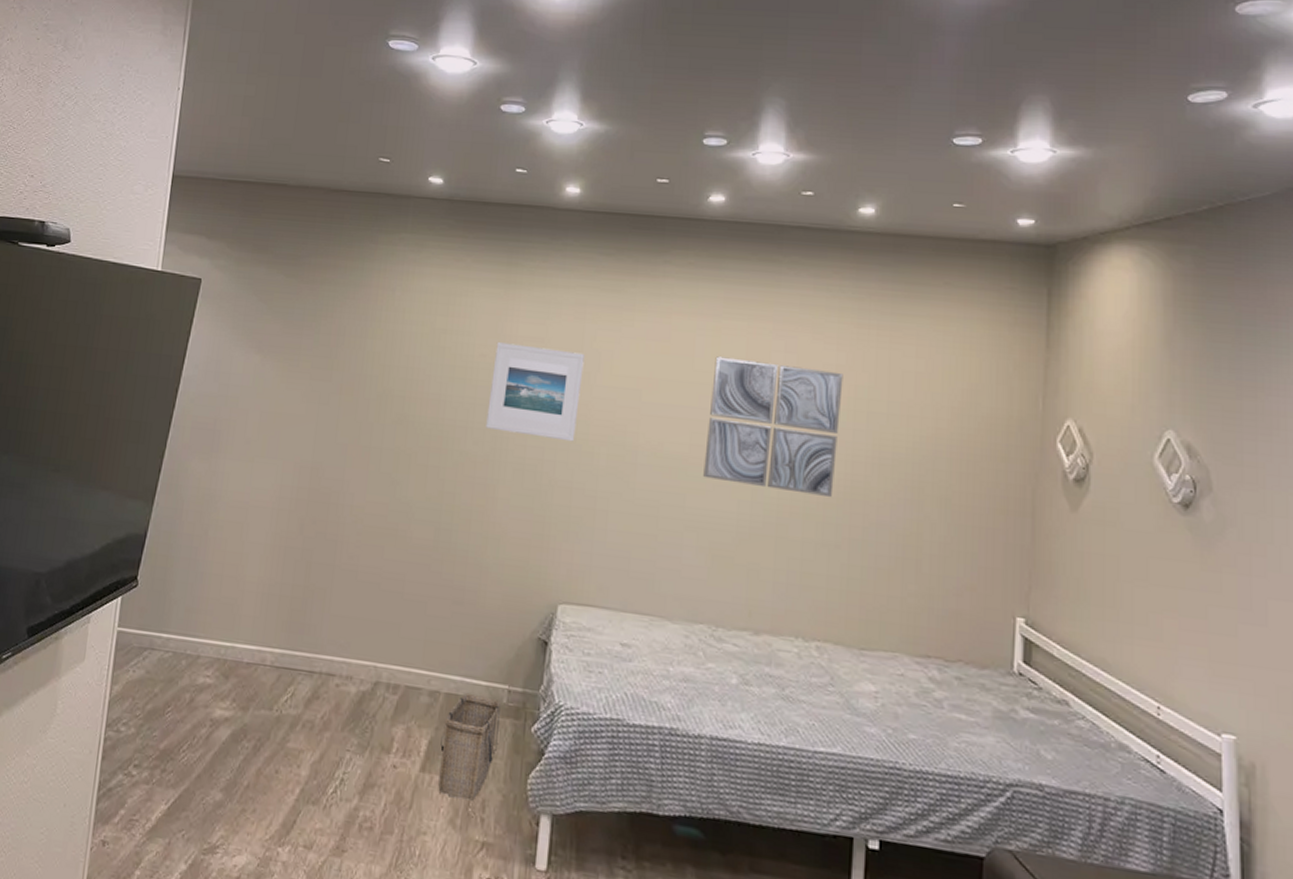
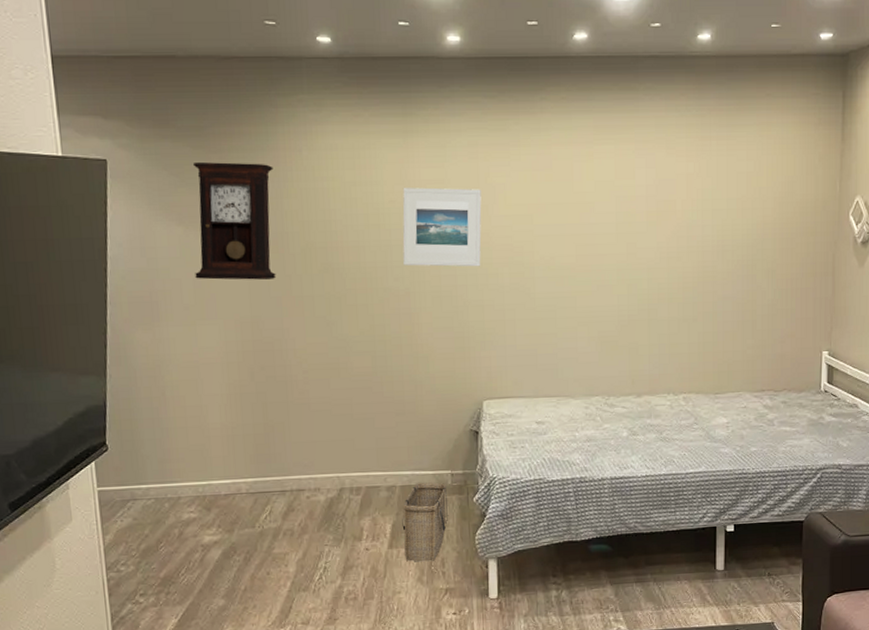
pendulum clock: none [263,291,363,424] -> present [194,162,276,280]
wall art: present [703,356,843,498] -> none [588,178,693,283]

